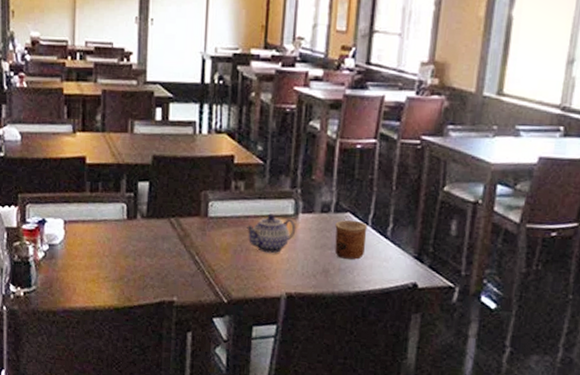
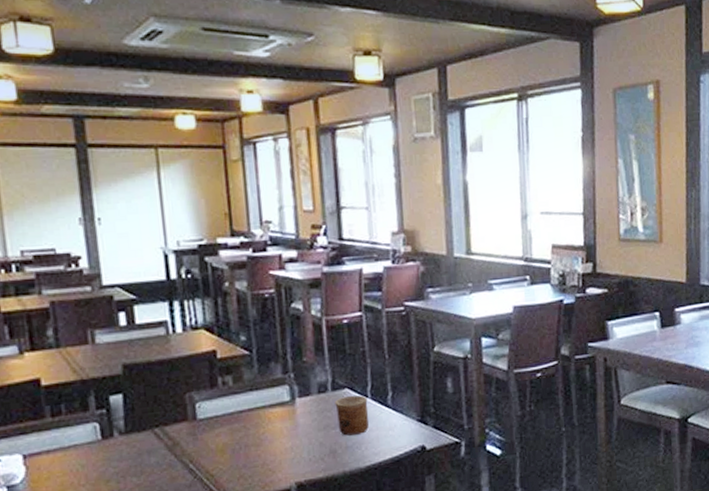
teapot: present [245,213,296,254] -> none [240,403,296,446]

